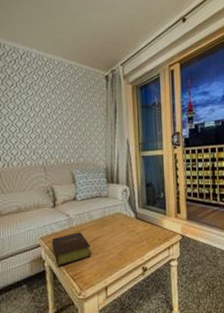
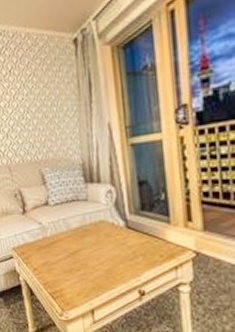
bible: present [52,232,91,266] -> none [25,243,71,281]

